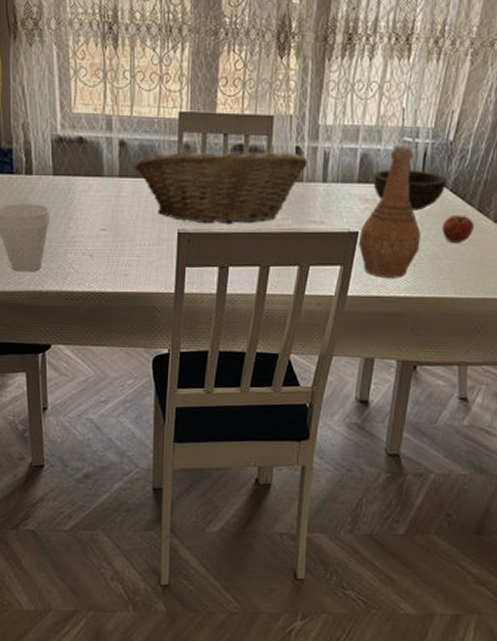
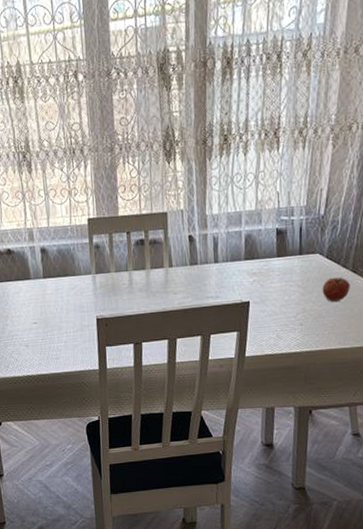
fruit basket: present [134,148,307,225] -> none [55,241,200,309]
vase: present [358,145,421,278] -> none [250,223,304,338]
bowl: present [373,169,447,211] -> none [258,243,322,278]

